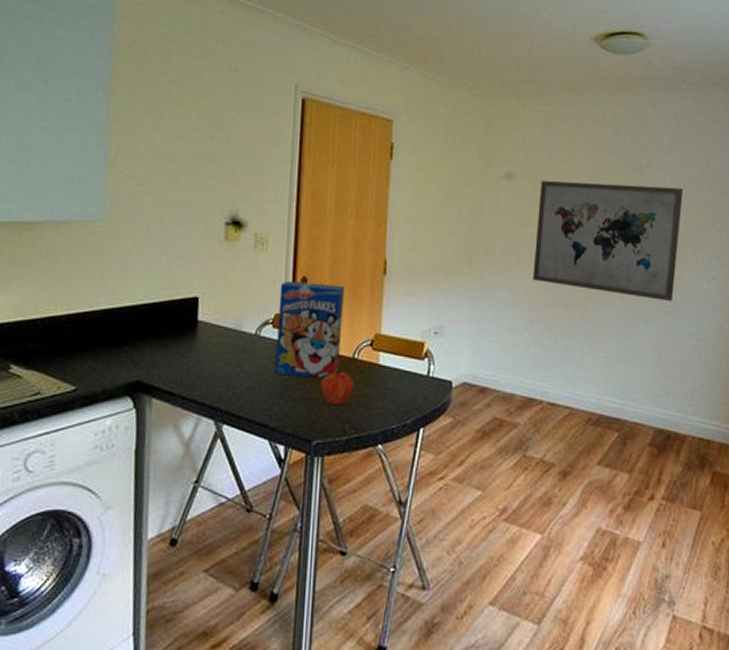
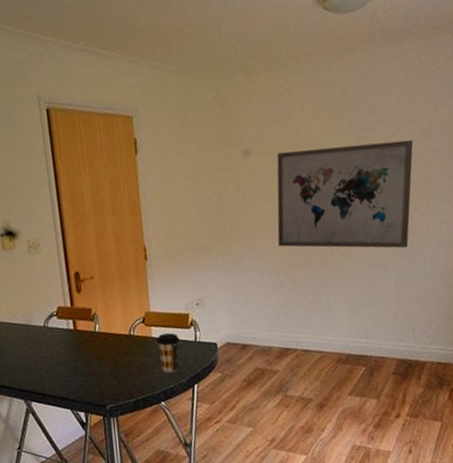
cereal box: present [275,280,344,378] -> none [57,275,119,357]
fruit: present [321,369,355,405] -> none [106,346,135,375]
coffee cup: none [382,361,411,410] -> present [156,332,181,373]

